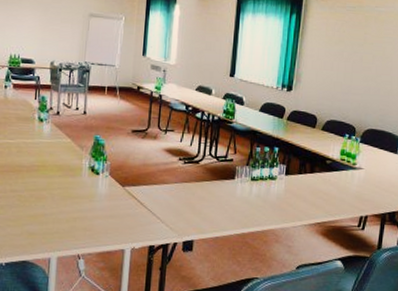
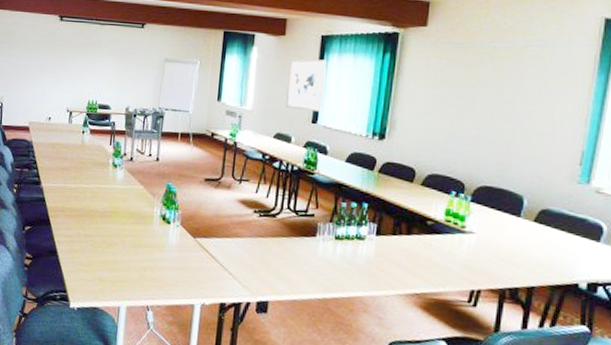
wall art: none [207,17,242,67] -> present [286,59,327,113]

